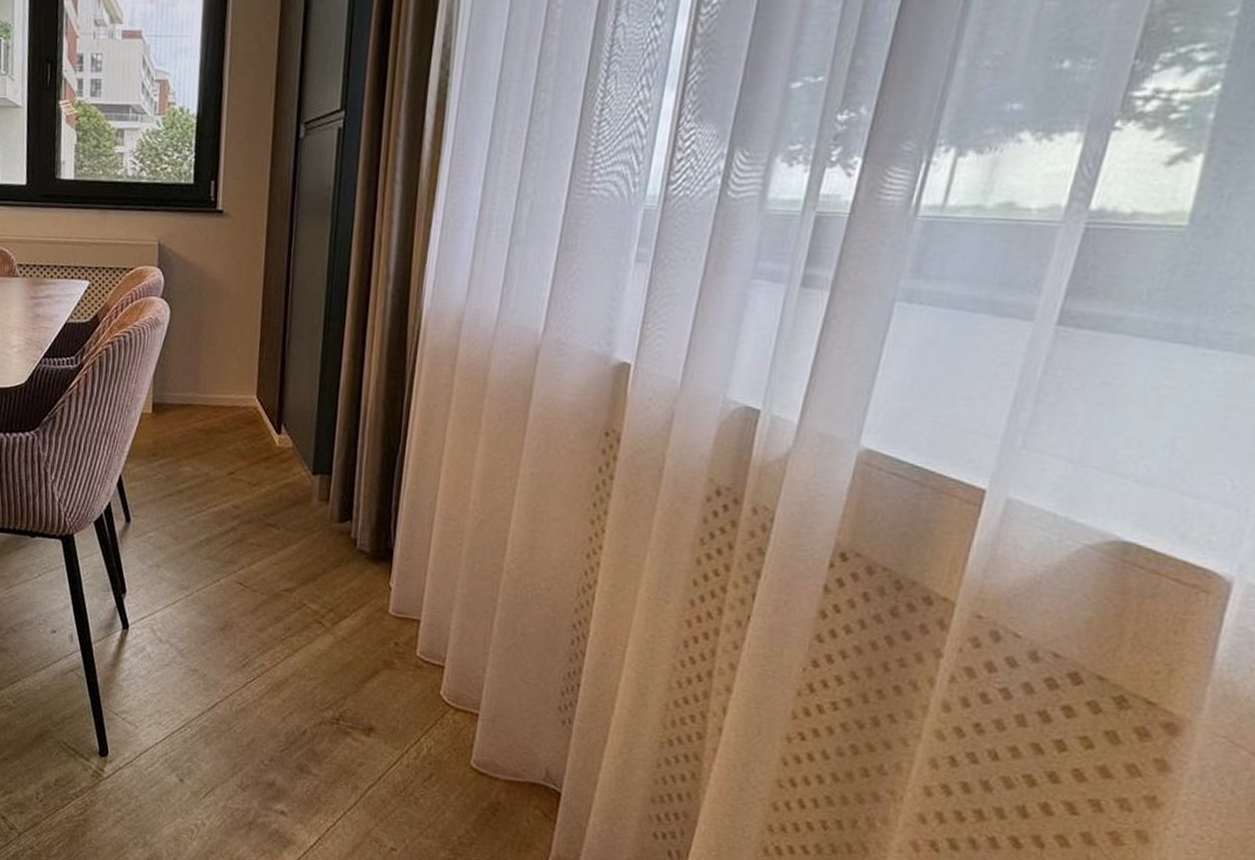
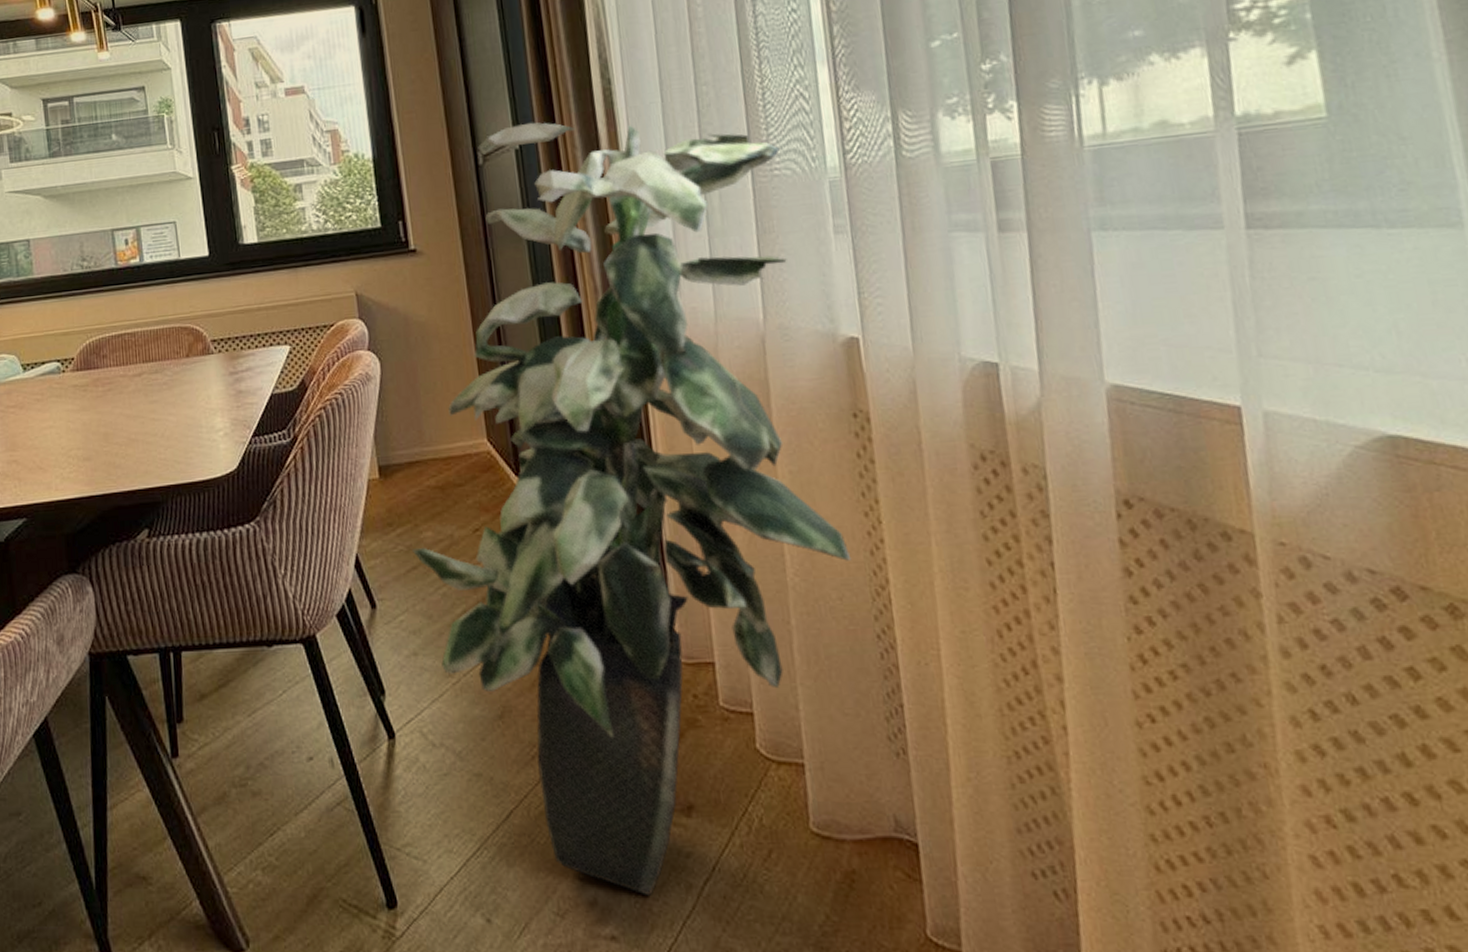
indoor plant: none [169,102,603,789] -> present [411,122,852,897]

